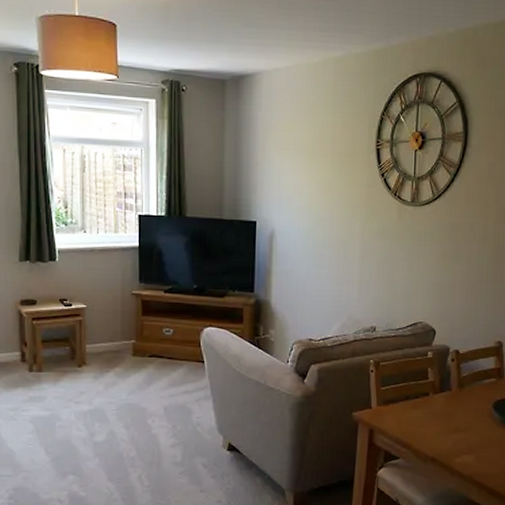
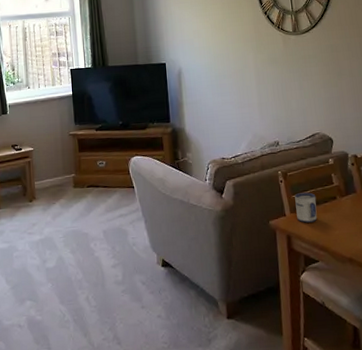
mug: none [383,385,408,418] -> present [294,192,318,223]

